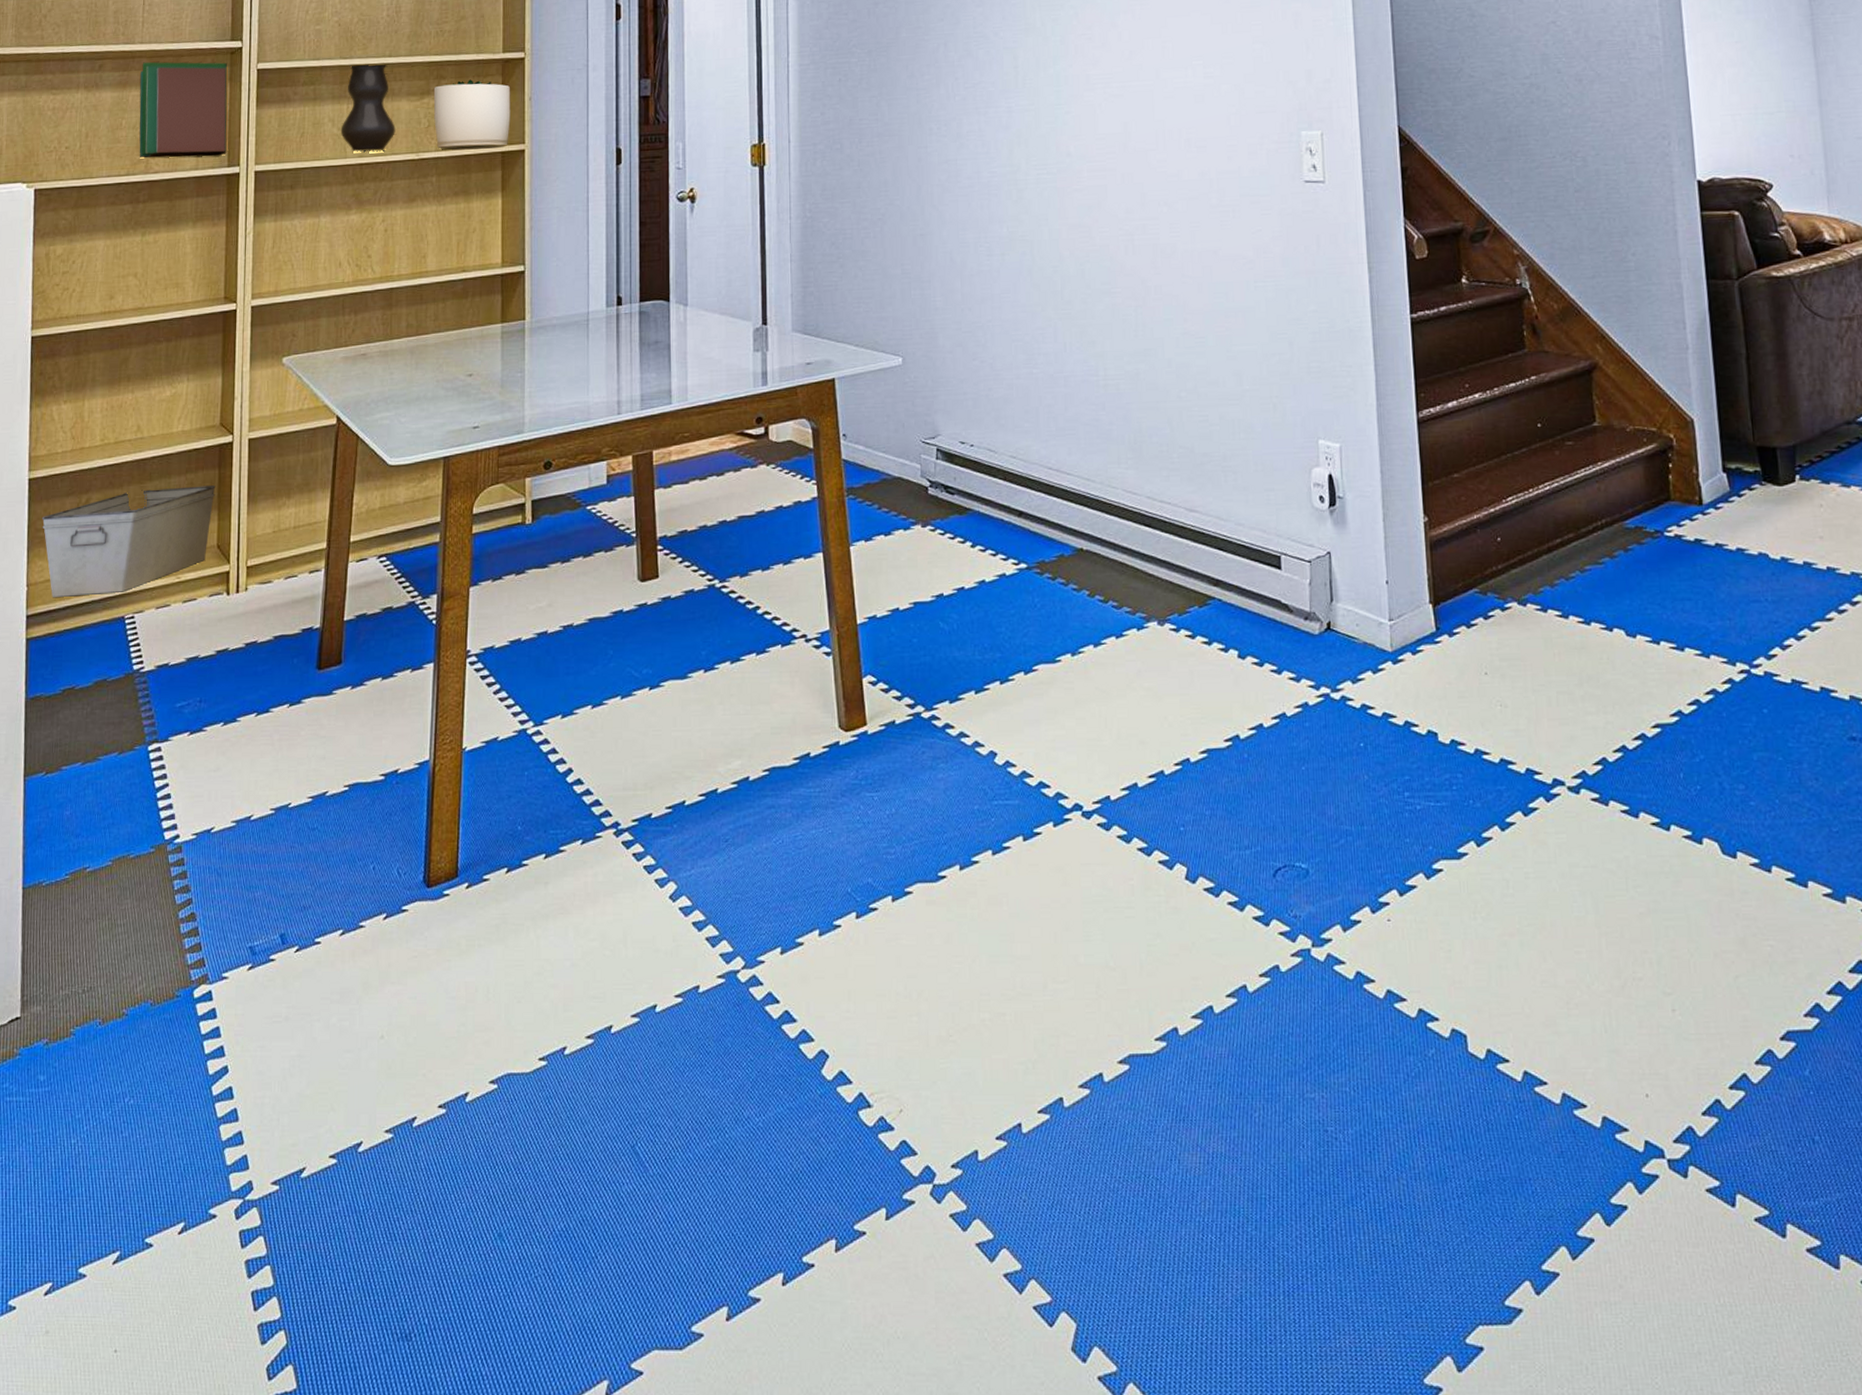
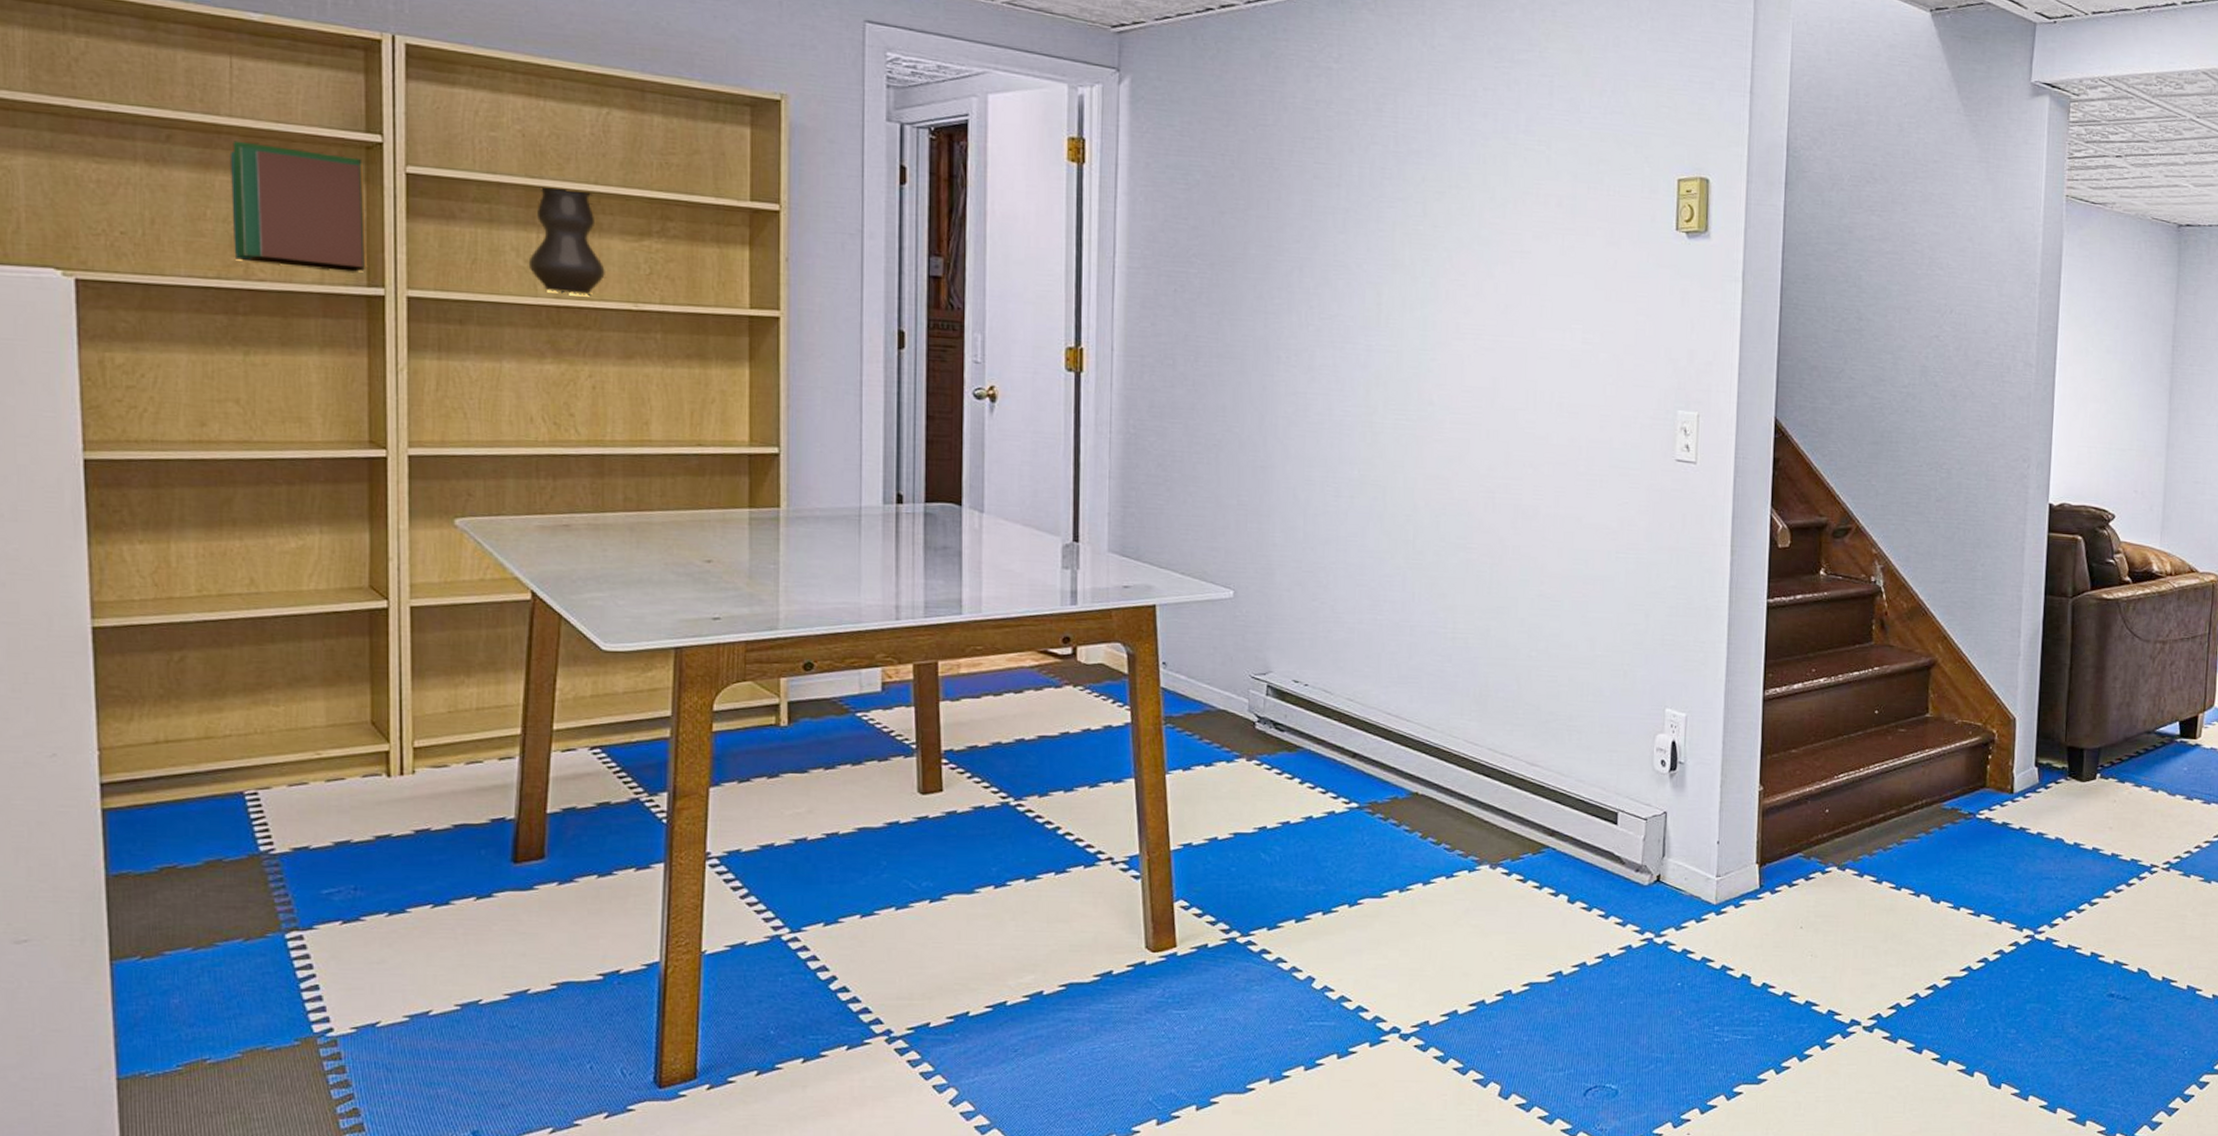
storage bin: present [41,485,216,597] -> none [115,652,366,766]
planter: present [433,79,511,150] -> none [657,226,761,311]

